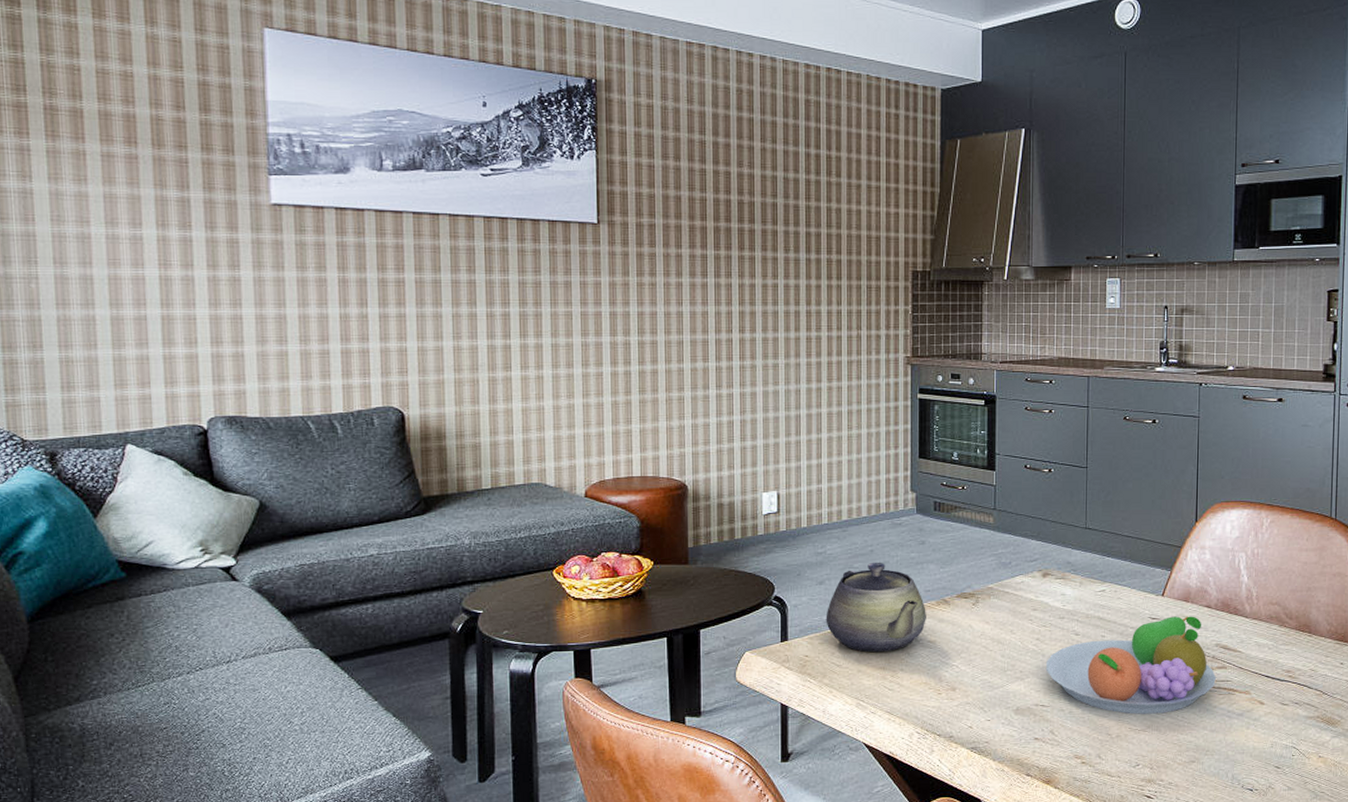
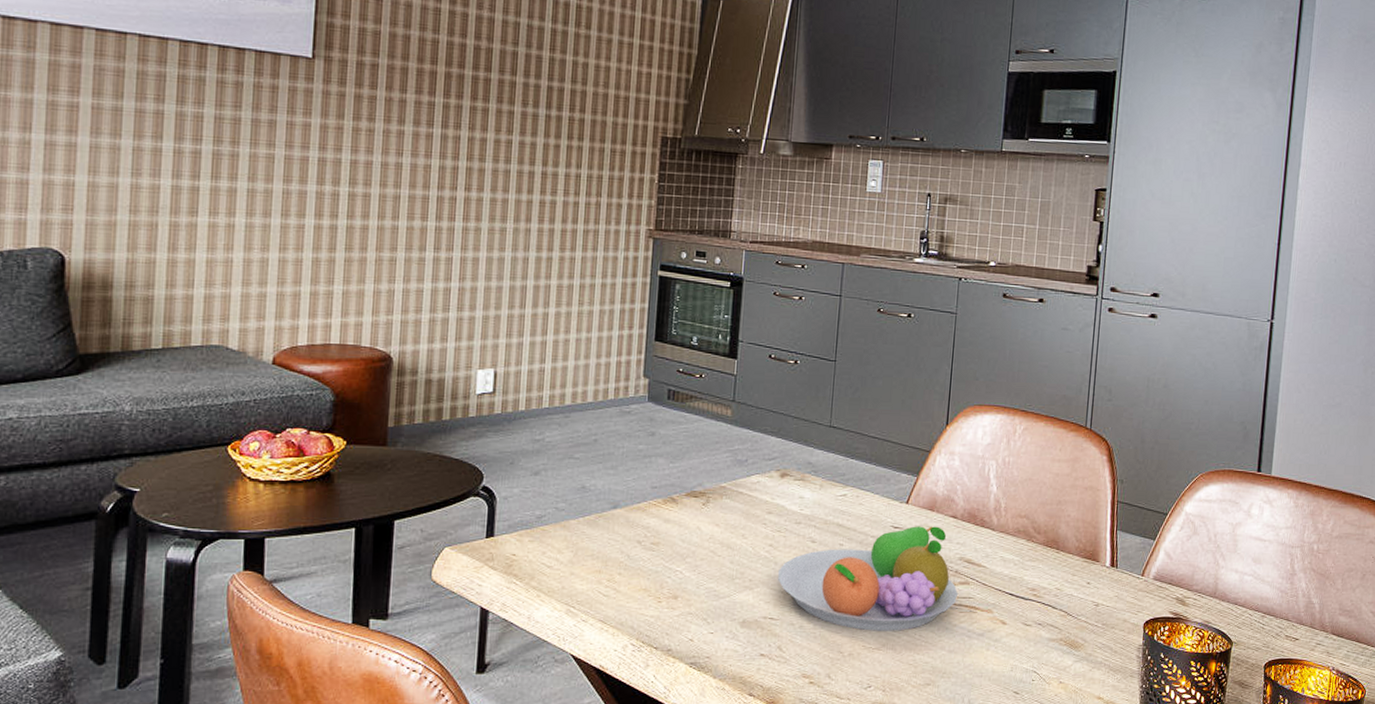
teapot: present [826,562,926,653] -> none [538,452,651,554]

